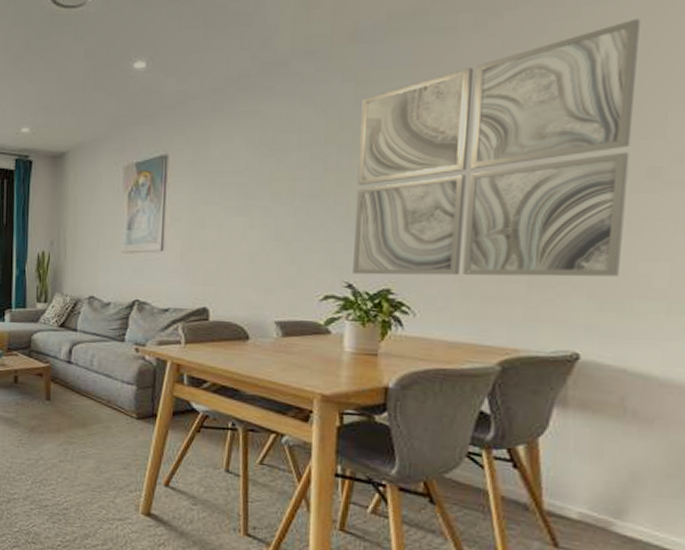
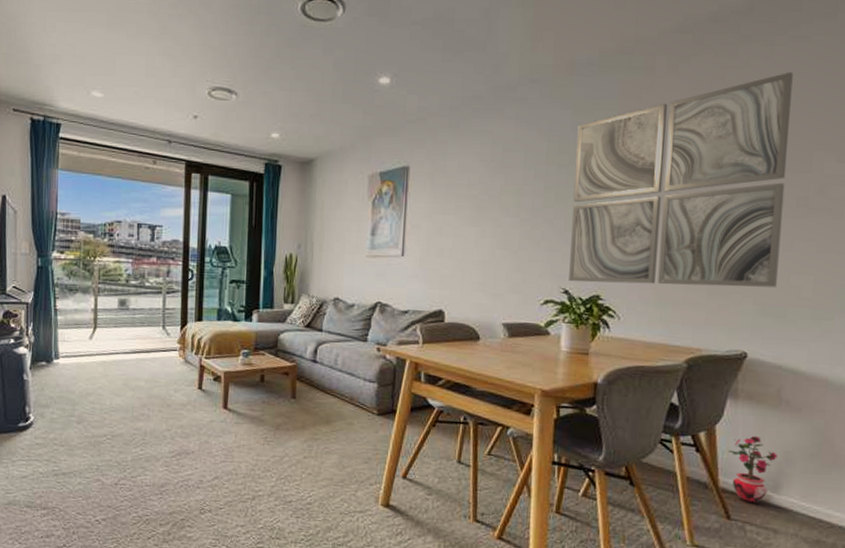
potted plant: none [554,452,621,531] -> present [727,436,778,504]

